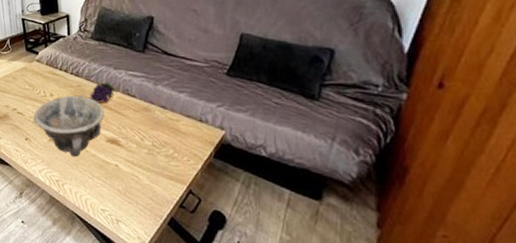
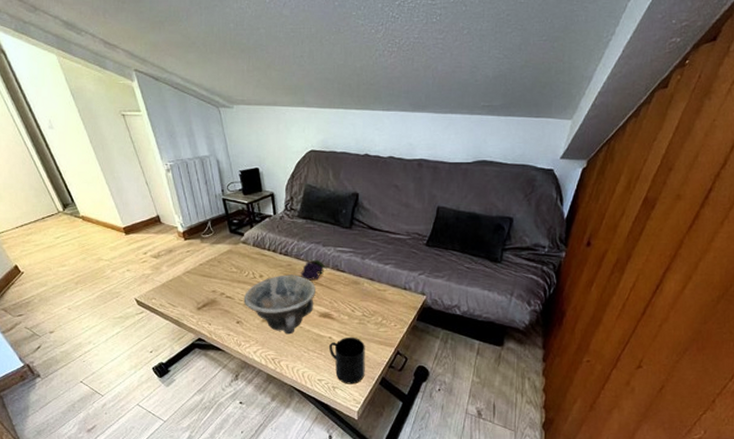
mug: none [115,167,154,220] -> present [330,336,365,384]

